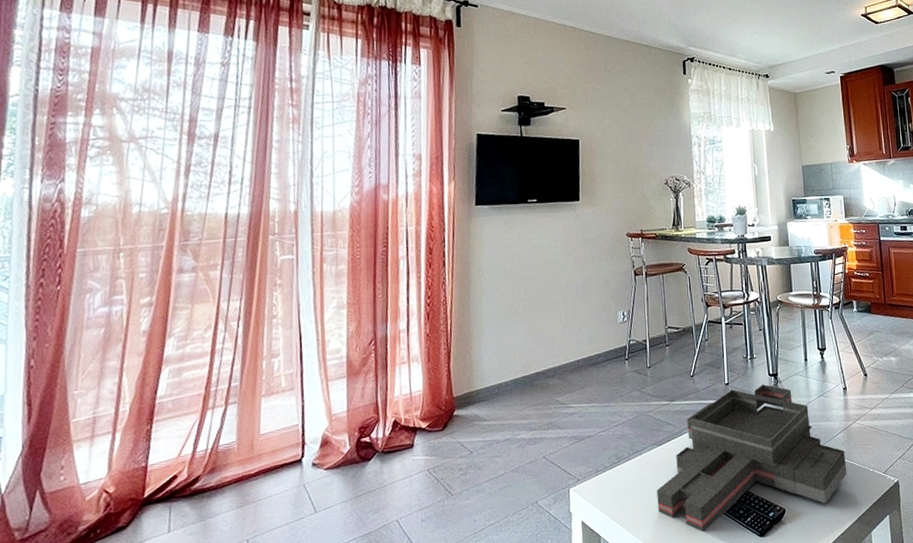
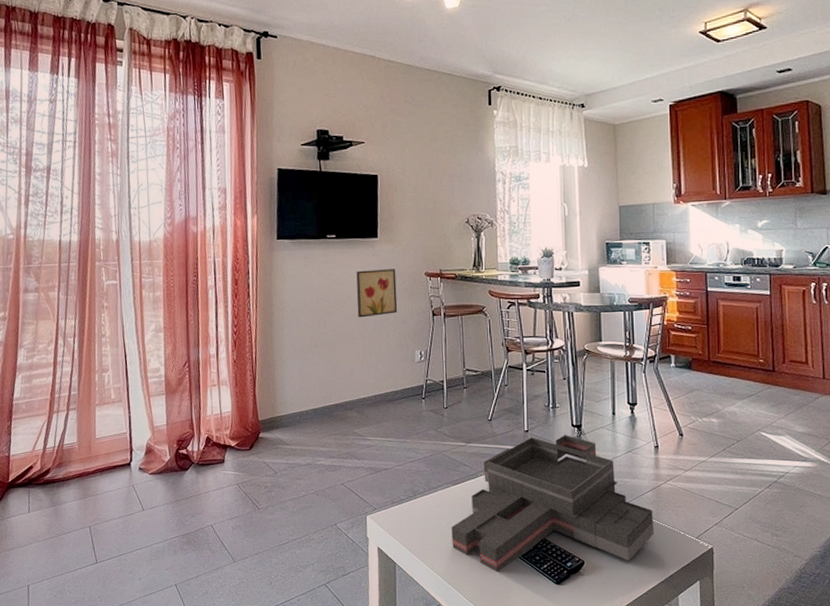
wall art: none [558,231,600,282] -> present [356,269,398,318]

